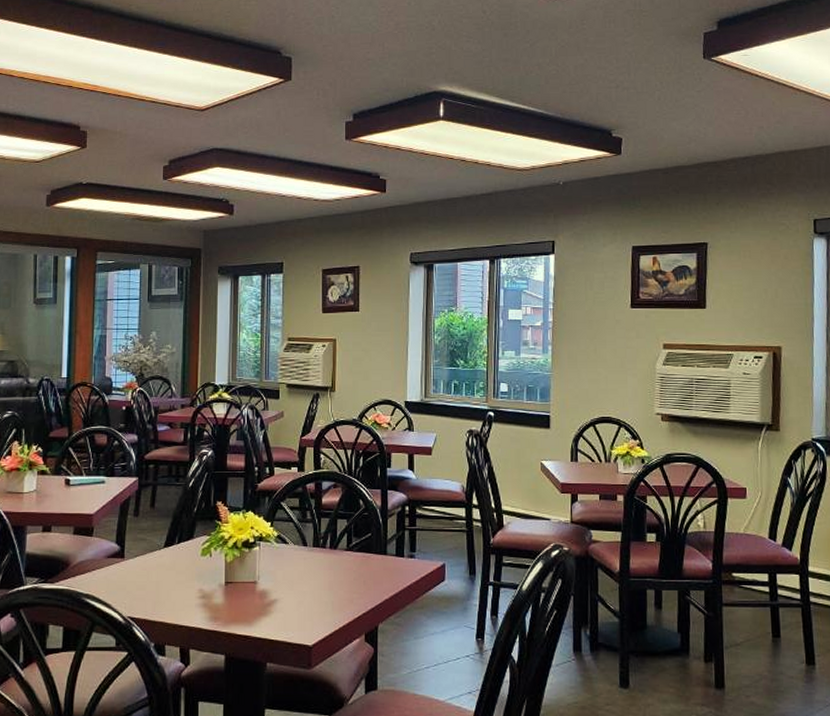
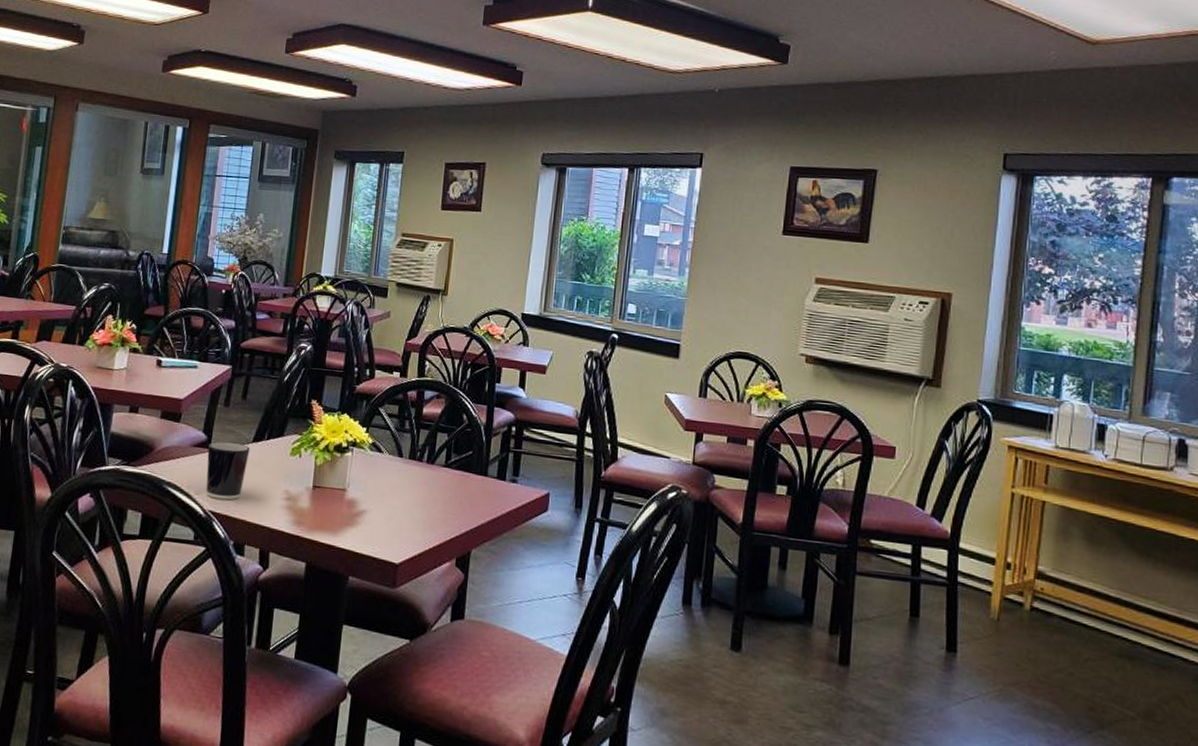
mug: none [122,549,162,605] -> present [205,441,250,500]

